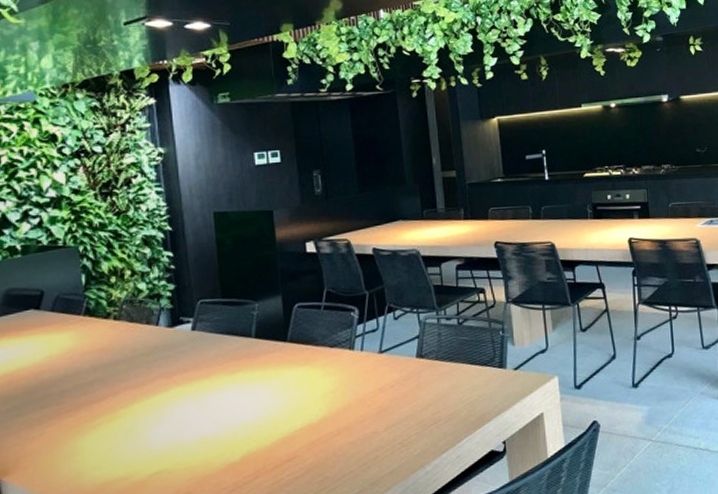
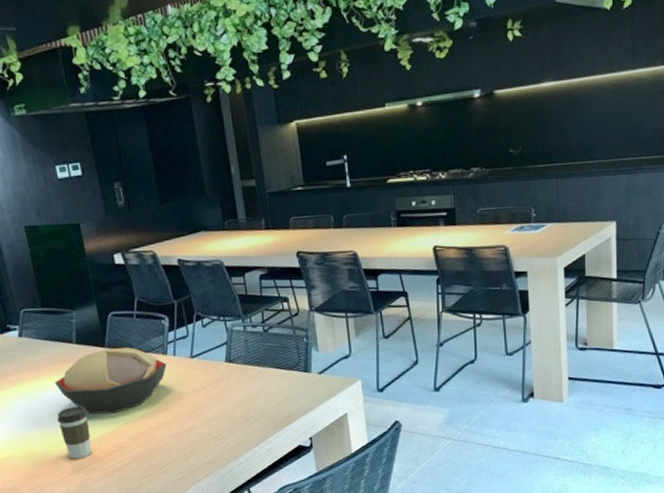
coffee cup: none [224,409,260,472] -> present [57,406,91,459]
decorative bowl: none [225,341,353,418] -> present [54,347,167,414]

